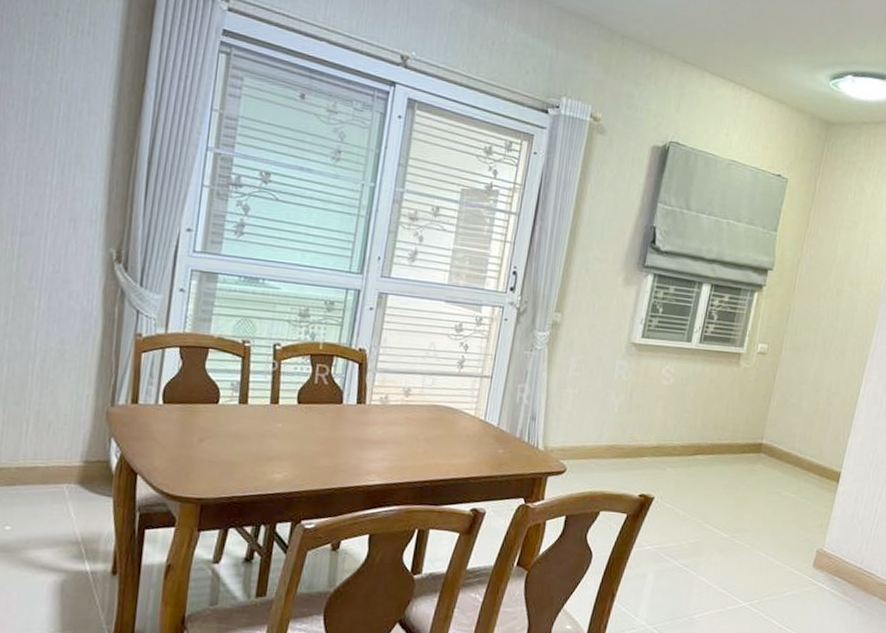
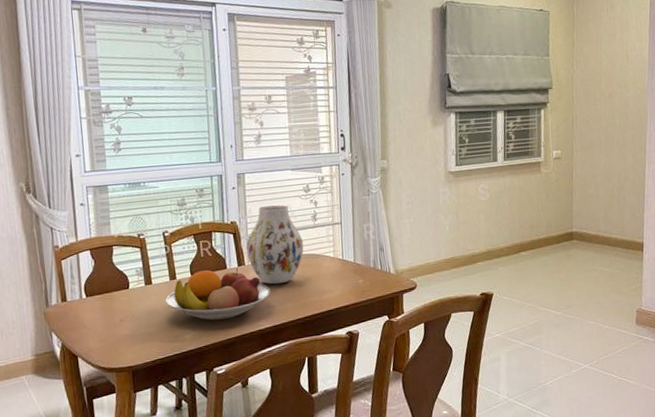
fruit bowl: none [260,399,391,465] -> present [165,268,271,321]
vase: none [371,337,442,436] -> present [246,205,304,285]

